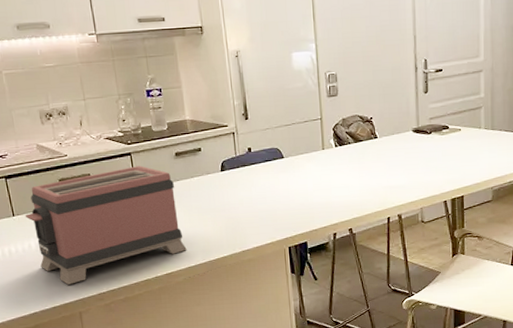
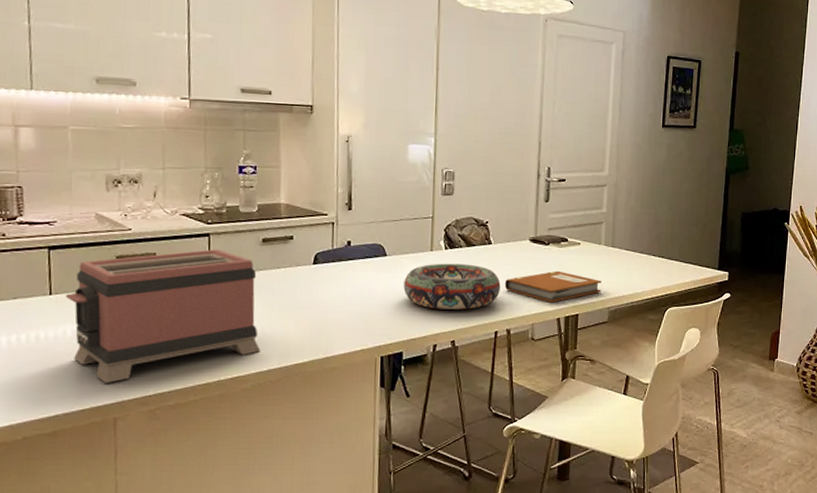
decorative bowl: none [301,158,389,202] -> present [404,263,501,310]
notebook: none [392,157,484,187] -> present [504,270,602,303]

